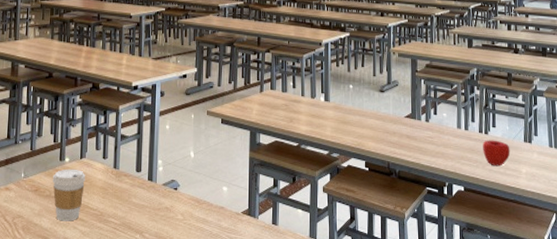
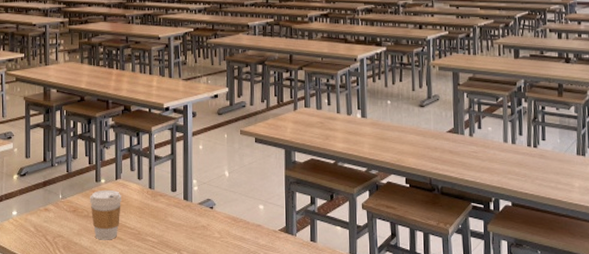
apple: present [483,140,510,167] -> none [531,153,562,181]

